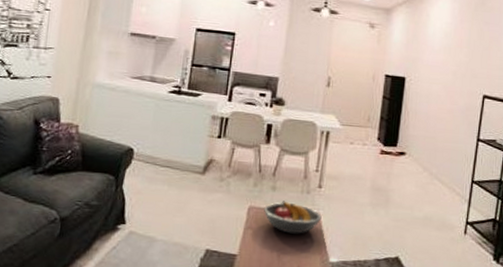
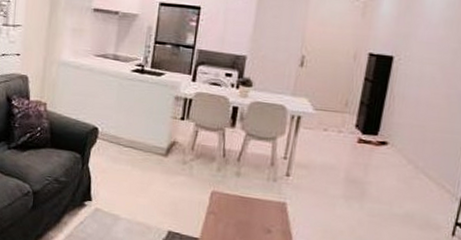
fruit bowl: present [264,200,322,234] -> none [227,187,288,223]

